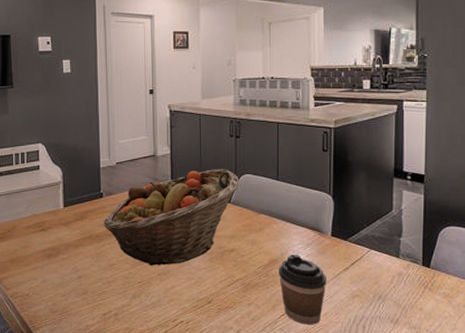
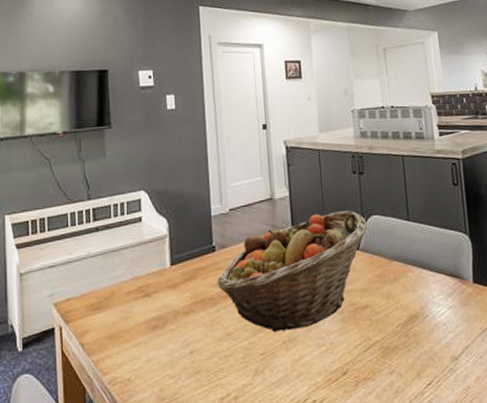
coffee cup: present [278,254,327,325] -> none [419,306,475,394]

